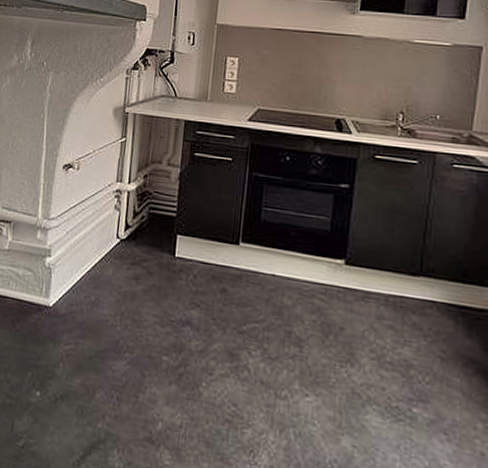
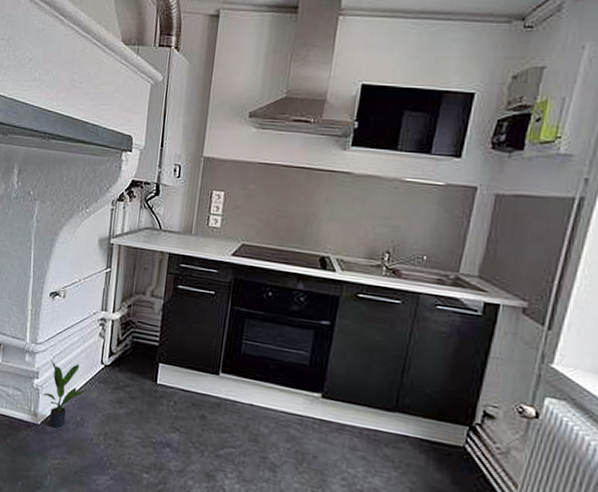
potted plant: none [55,237,101,310] -> present [43,360,86,428]

